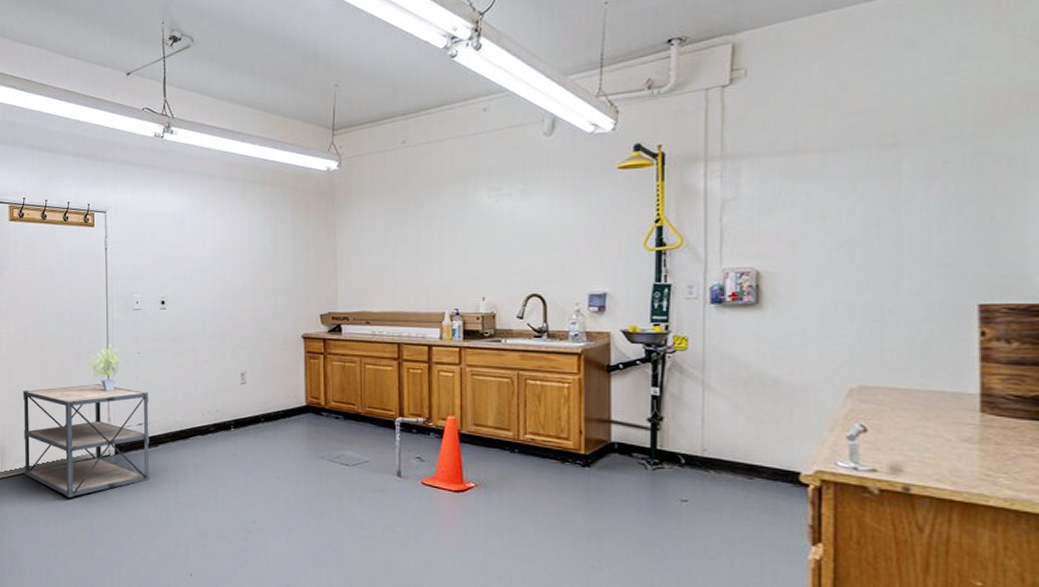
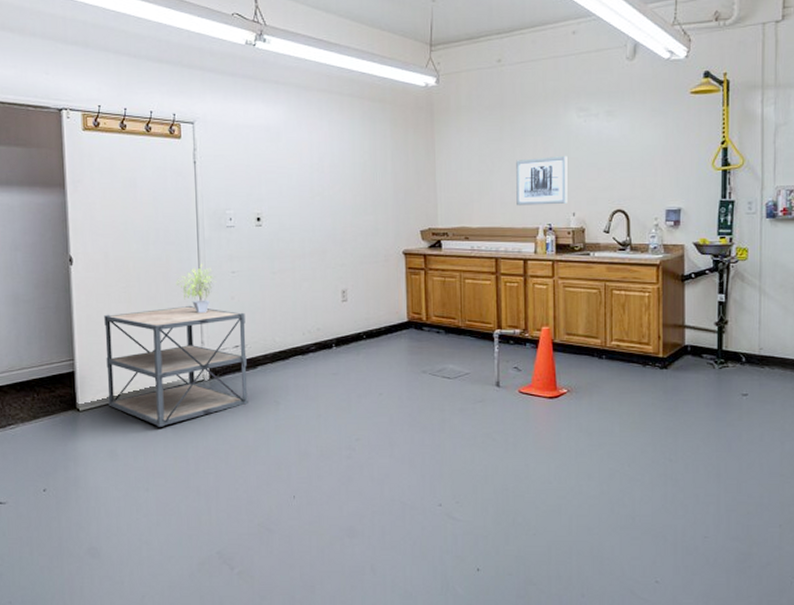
wall art: none [421,238,477,290] -> present [516,156,568,206]

